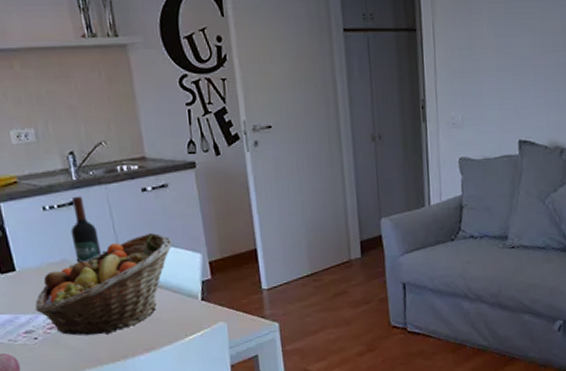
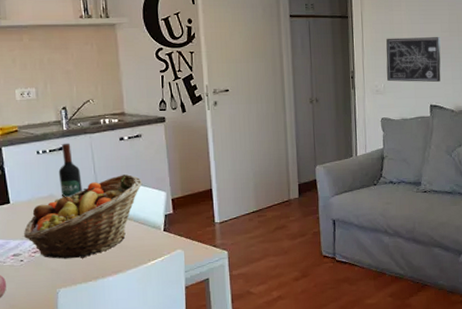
wall art: none [464,53,532,112] -> present [386,37,441,83]

